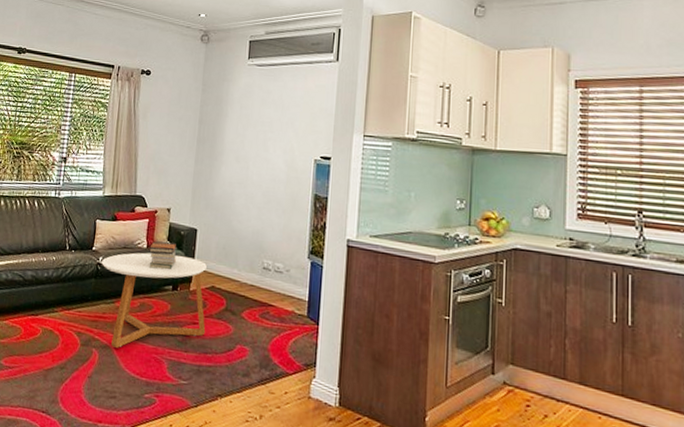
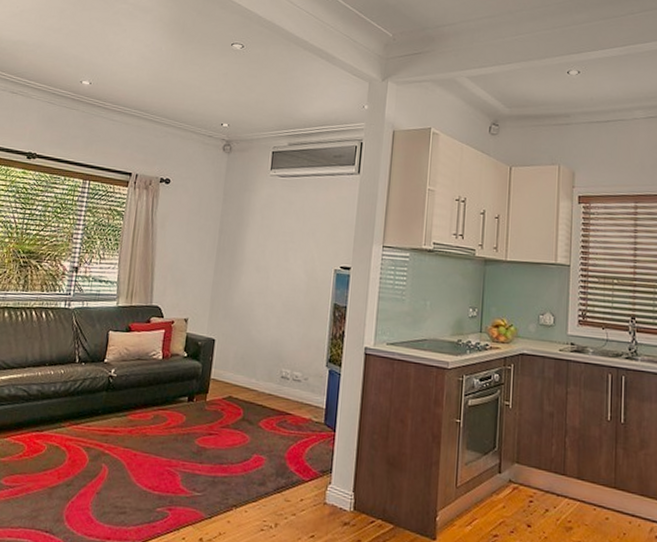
coffee table: present [102,252,207,348] -> none [114,363,224,462]
book stack: present [148,241,177,270] -> none [164,352,194,381]

